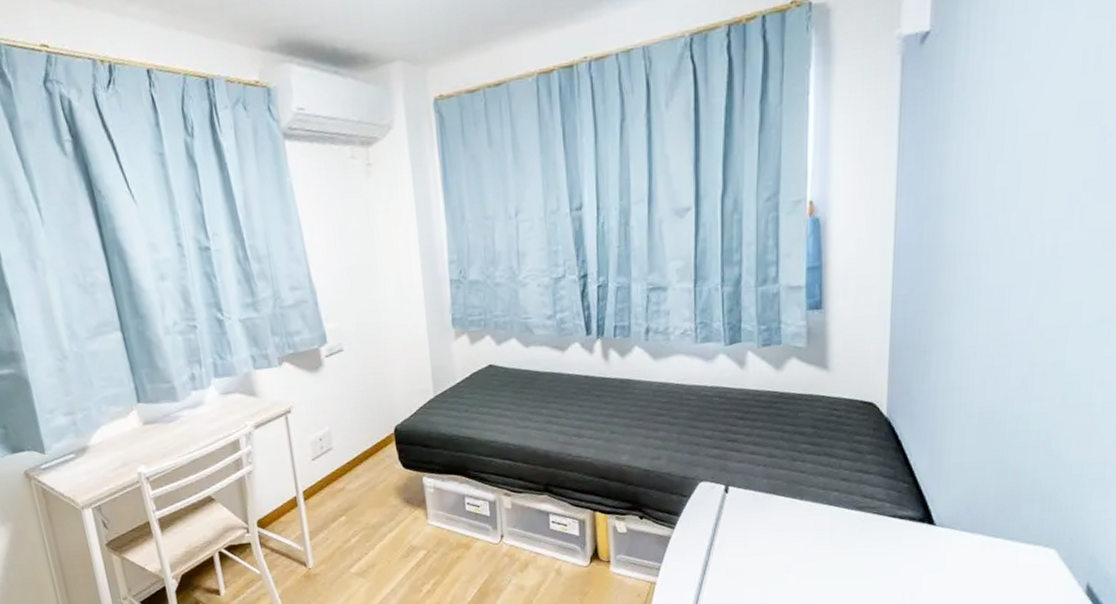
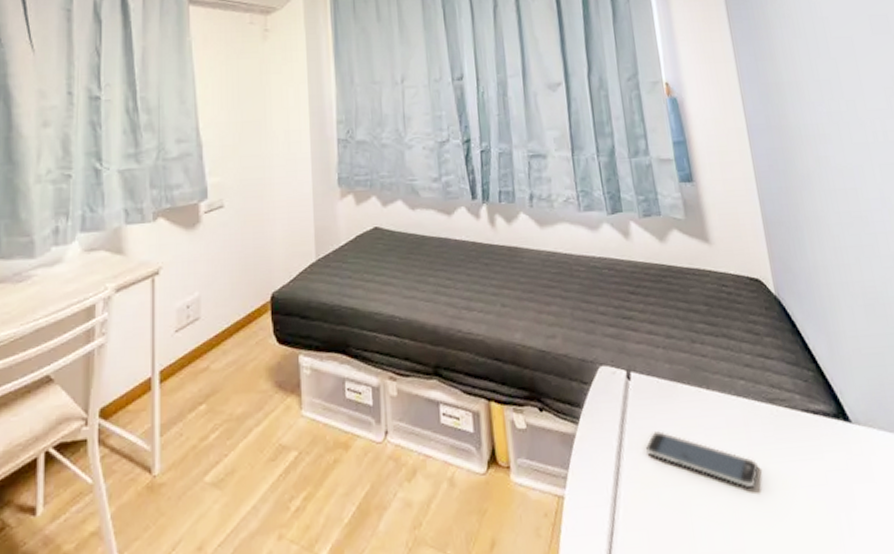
smartphone: none [734,533,836,576] -> present [645,431,758,487]

